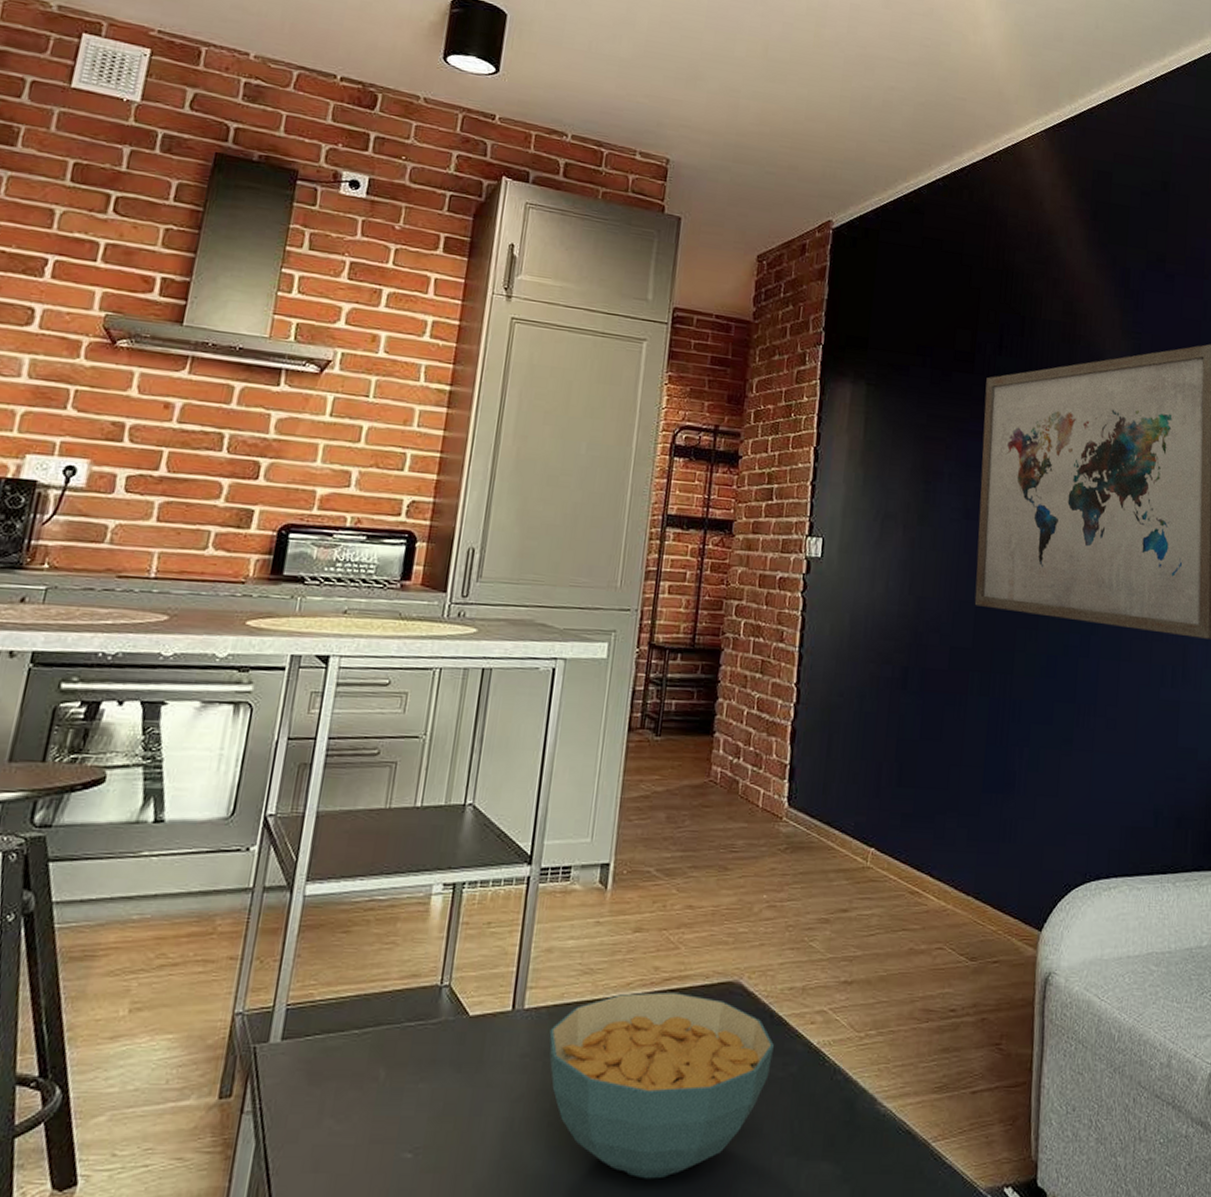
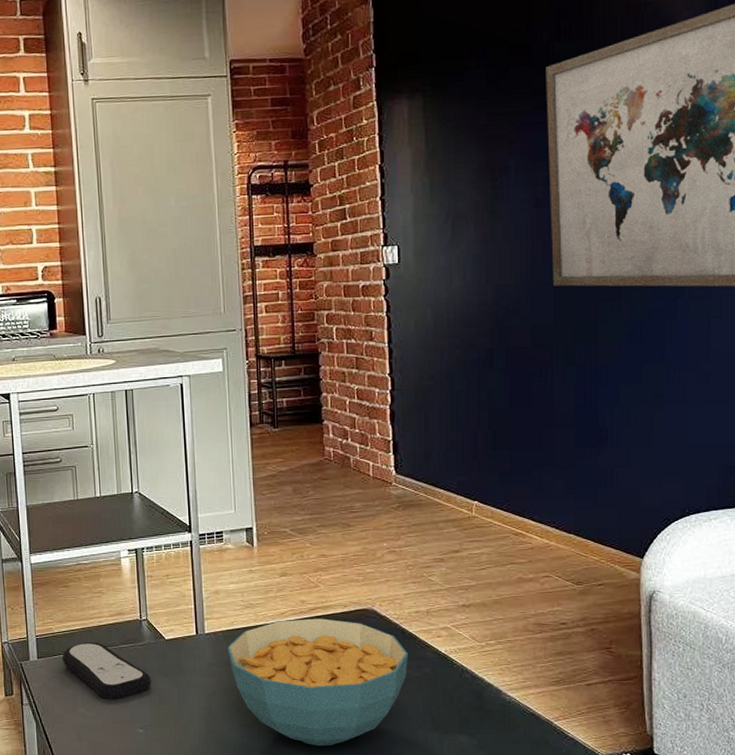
remote control: none [317,1017,439,1107] -> present [62,642,152,700]

